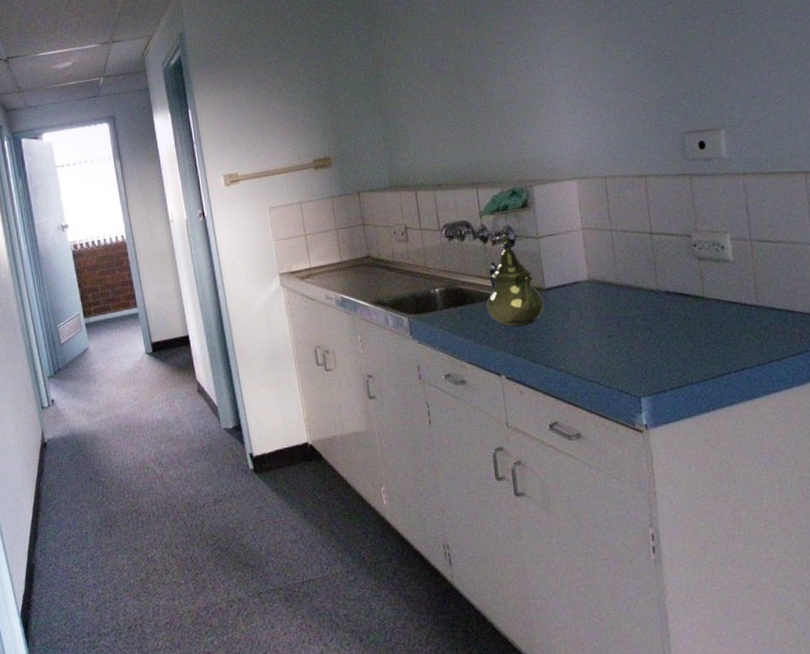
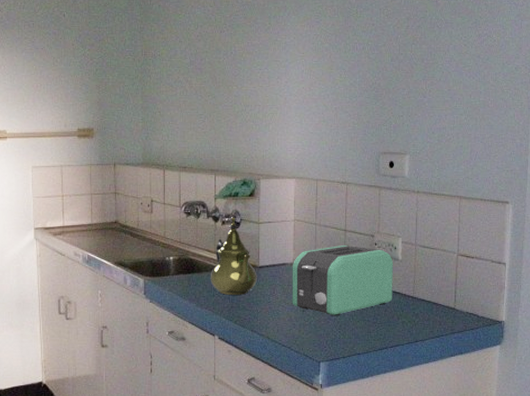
toaster: none [587,250,729,340] -> present [292,244,393,316]

